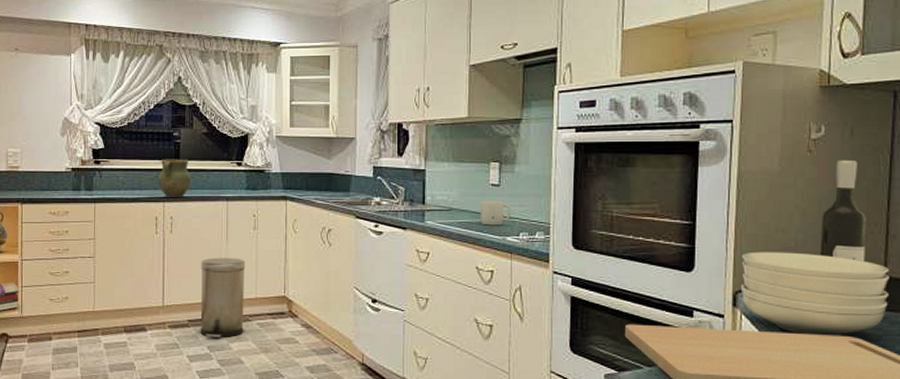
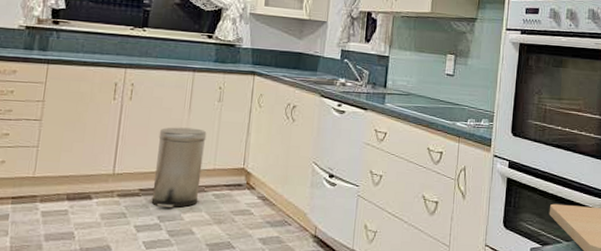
ceramic jug: present [157,159,191,198] -> none [121,25,158,66]
mug: present [479,201,512,226] -> none [434,88,463,112]

